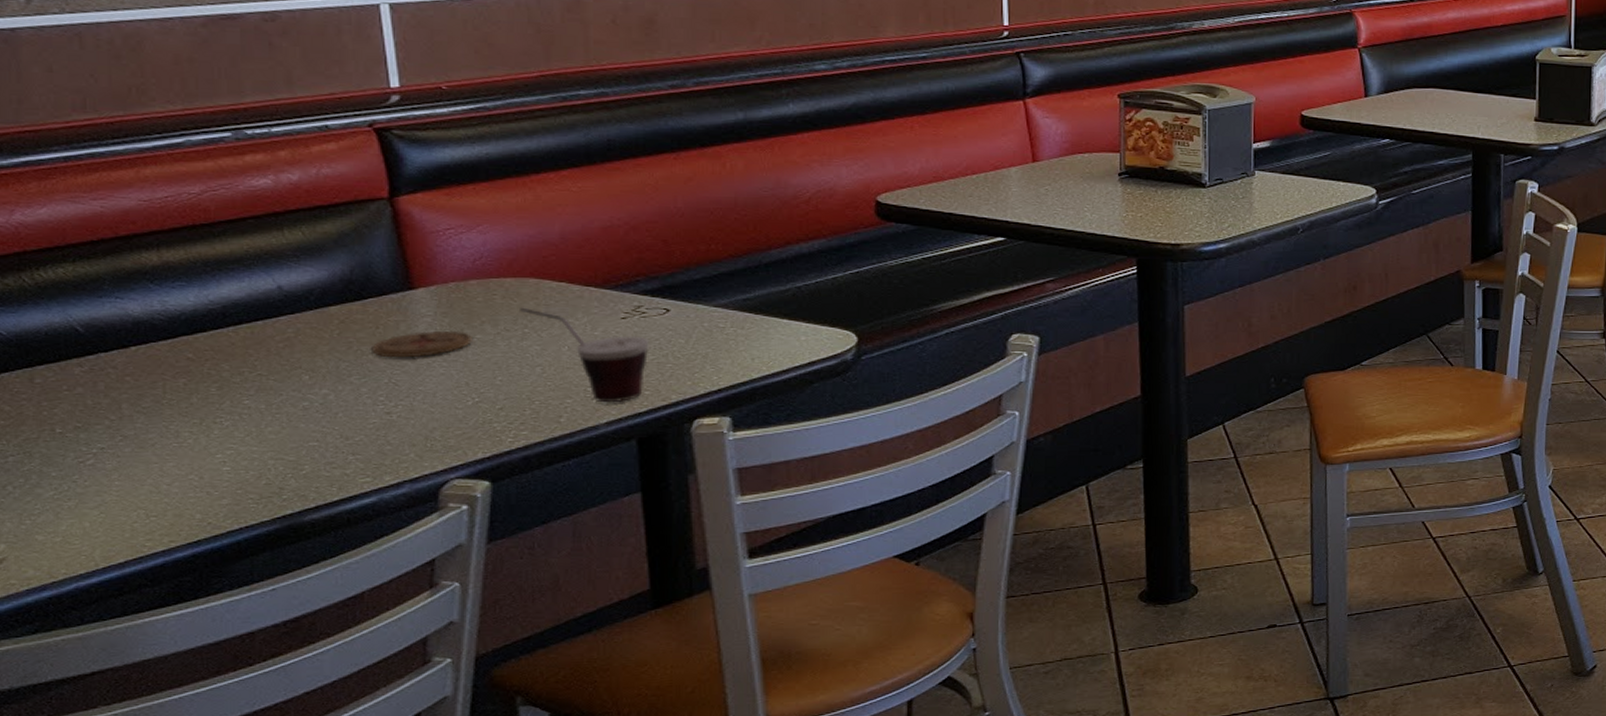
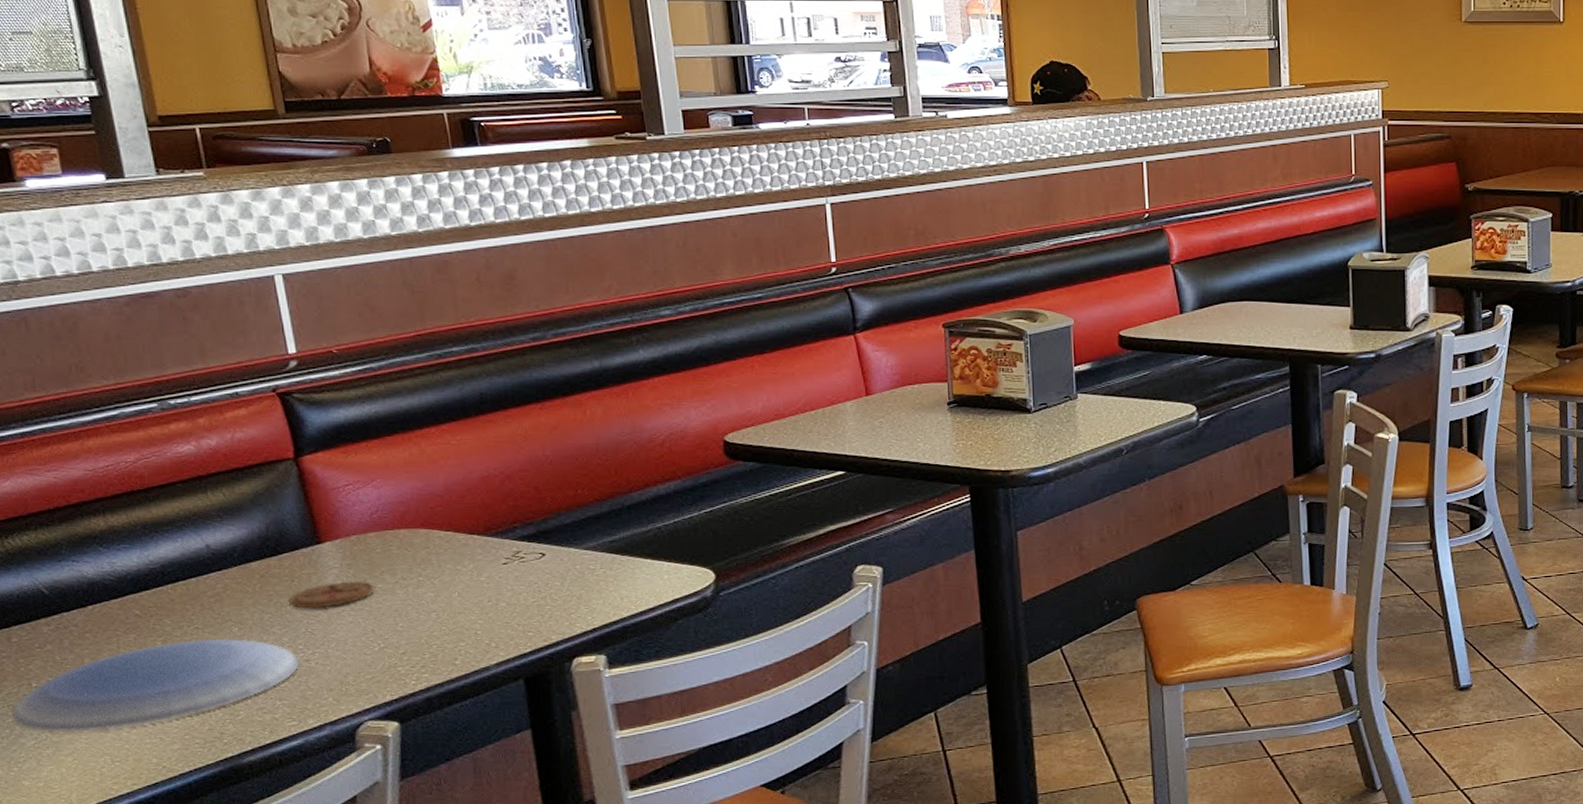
plate: none [28,386,378,484] -> present [12,639,299,733]
cup: present [520,307,649,403] -> none [414,556,530,645]

